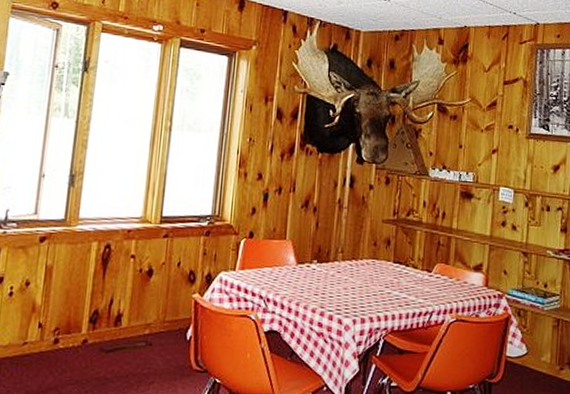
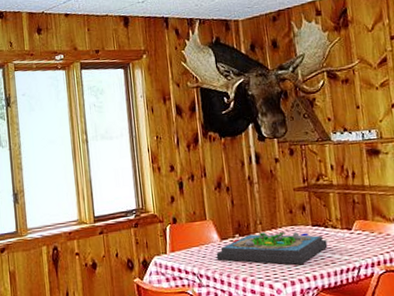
board game: none [288,262,405,301] -> present [216,232,328,265]

